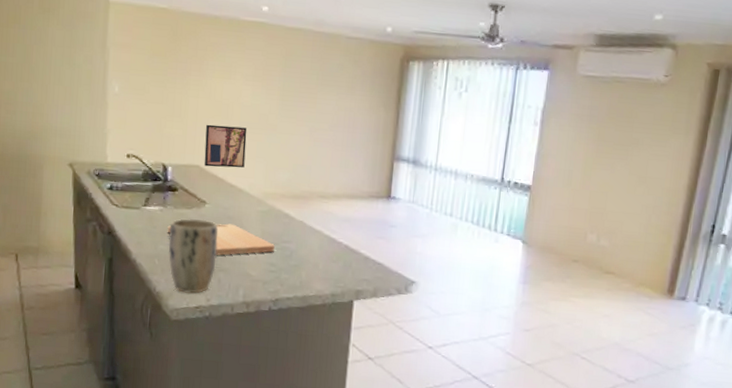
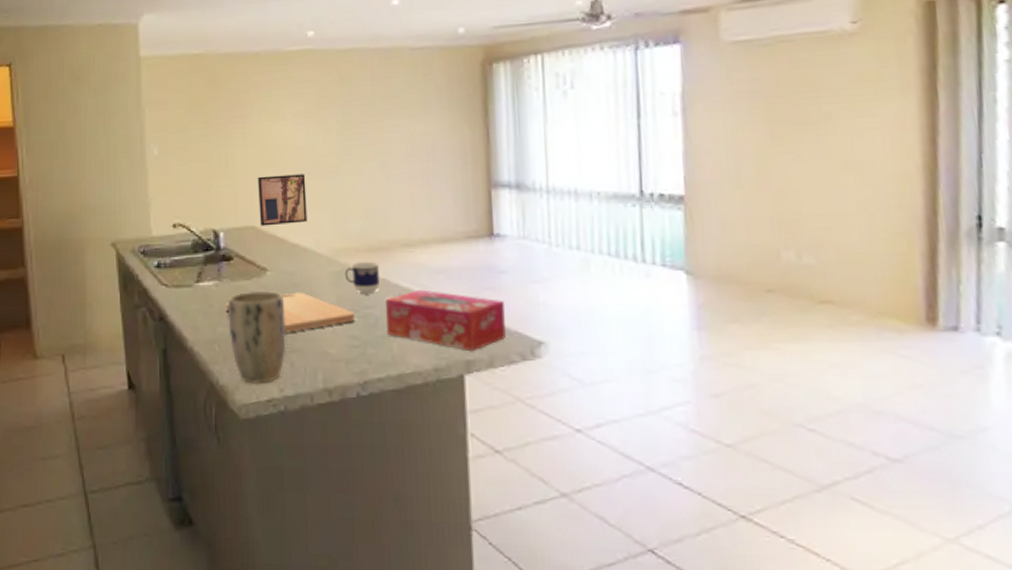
cup: none [270,205,299,232] -> present [344,261,380,294]
tissue box: none [299,232,391,284] -> present [384,289,506,352]

